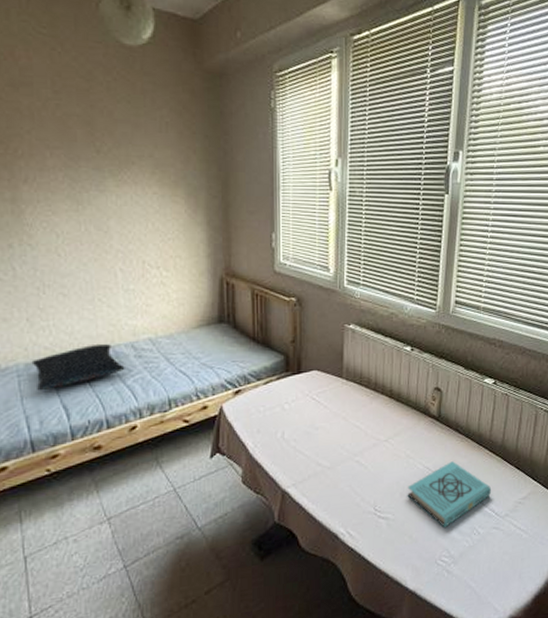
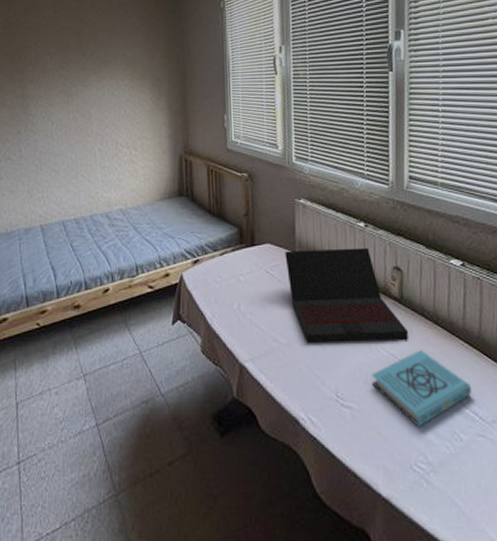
pillow: present [31,344,125,391] -> none [29,214,101,253]
laptop: none [332,370,443,464] -> present [285,247,409,343]

